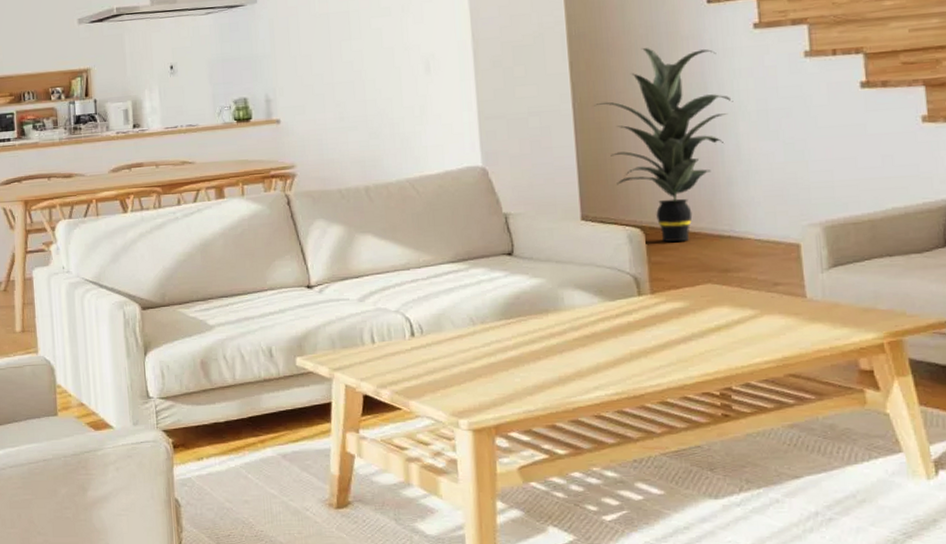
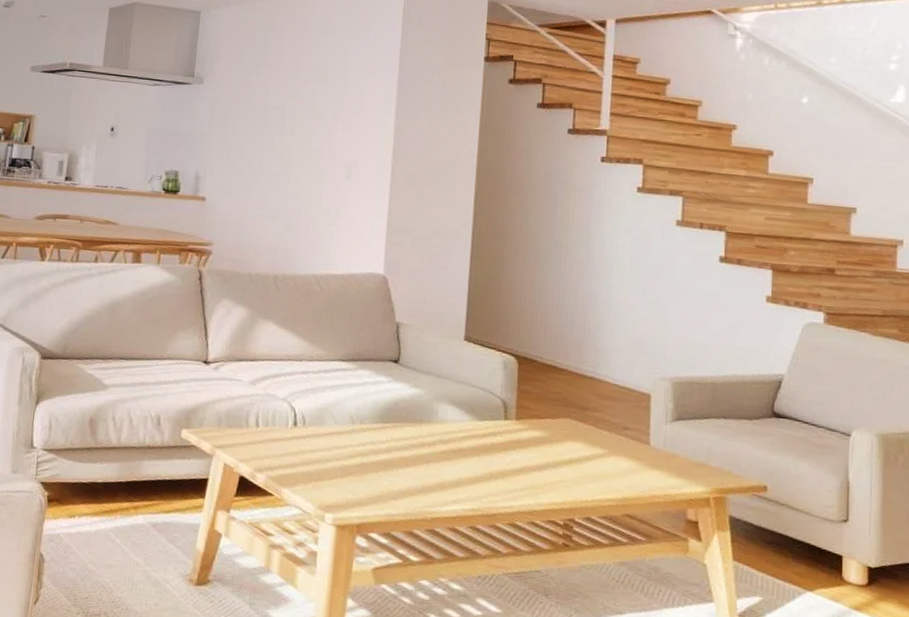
indoor plant: present [594,48,733,242] -> none [491,192,611,375]

